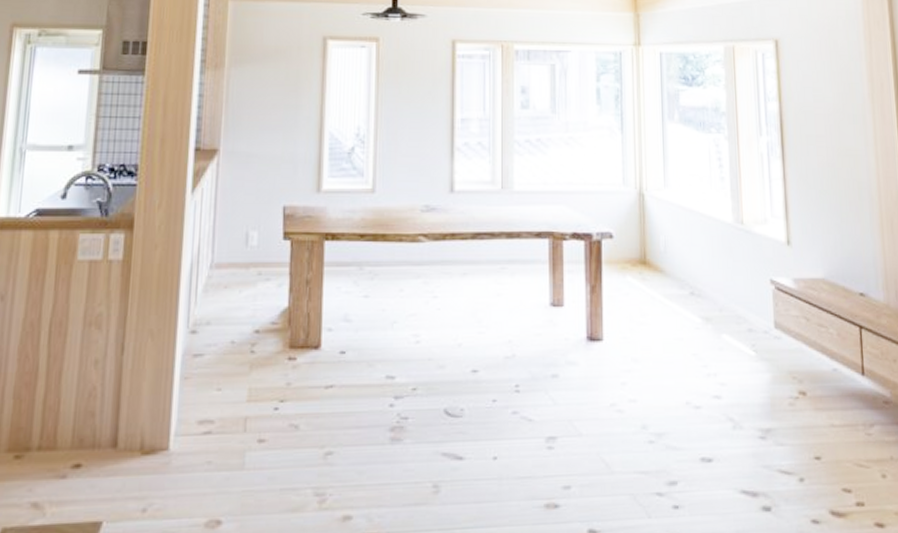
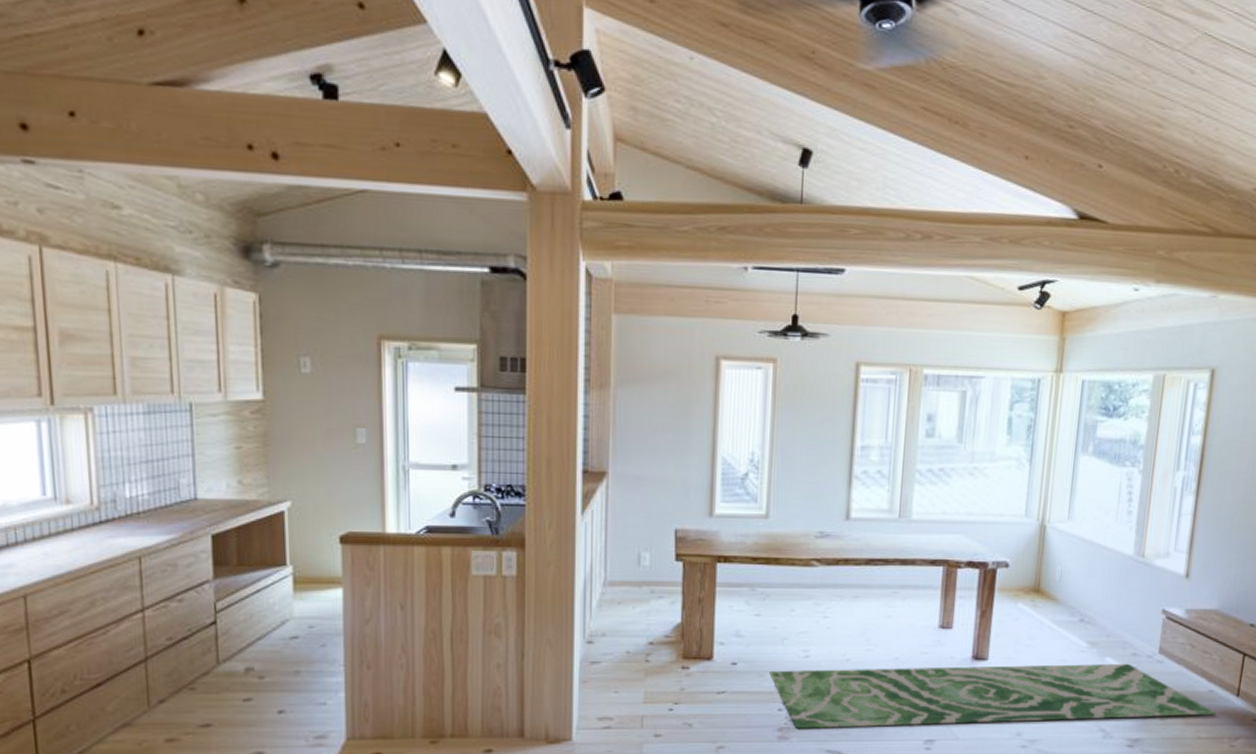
rug: none [379,340,845,429] -> present [769,663,1216,730]

